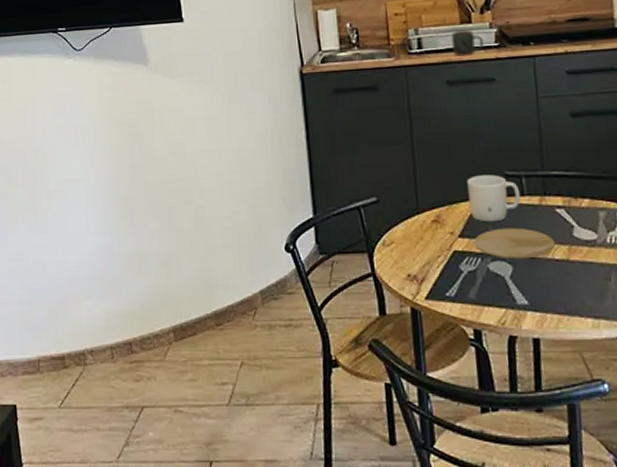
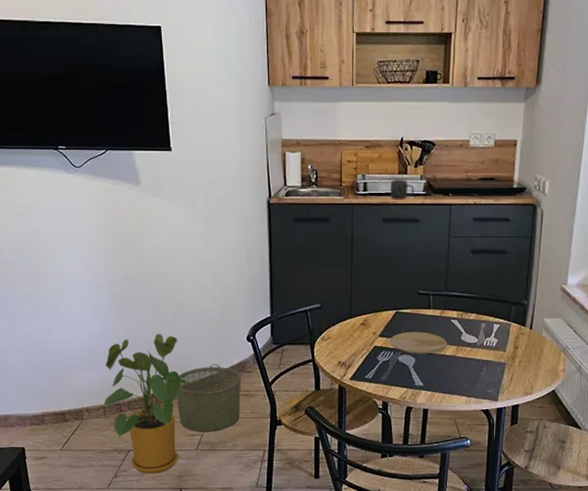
house plant: none [109,247,221,440] -> present [102,334,194,474]
basket: none [199,284,283,379] -> present [175,364,242,432]
mug: present [467,174,521,223] -> none [389,292,428,327]

